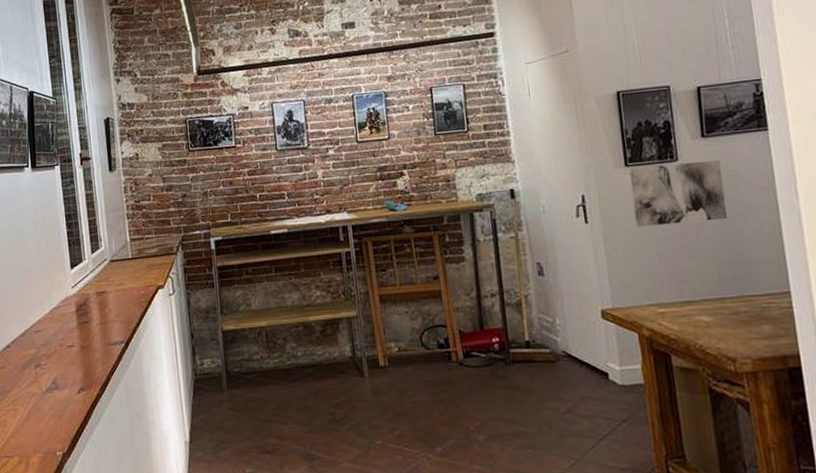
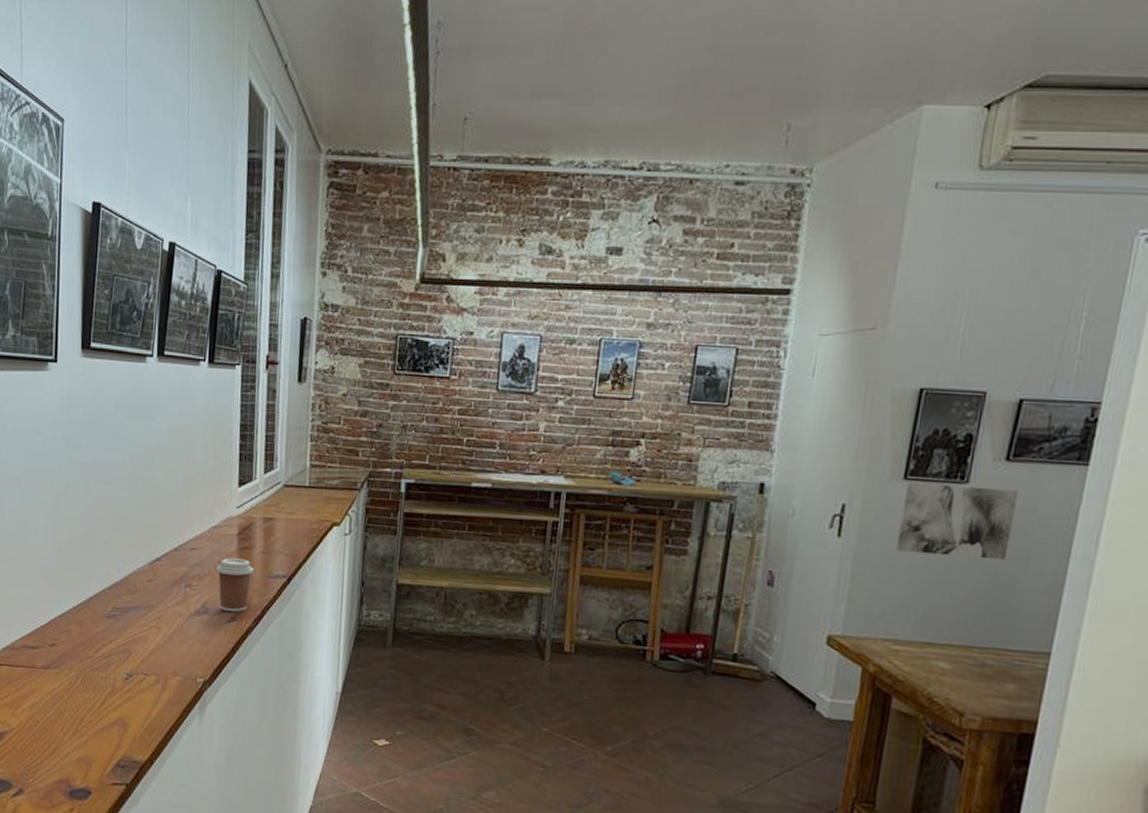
coffee cup: none [61,332,95,383] -> present [216,558,254,612]

